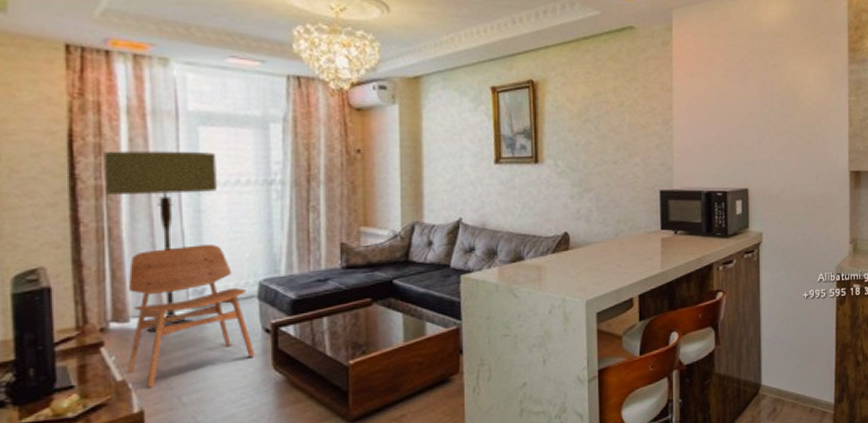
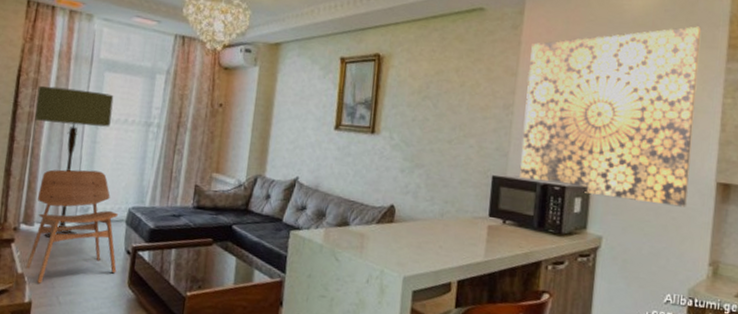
wall art: none [682,33,828,197] -> present [519,26,701,208]

